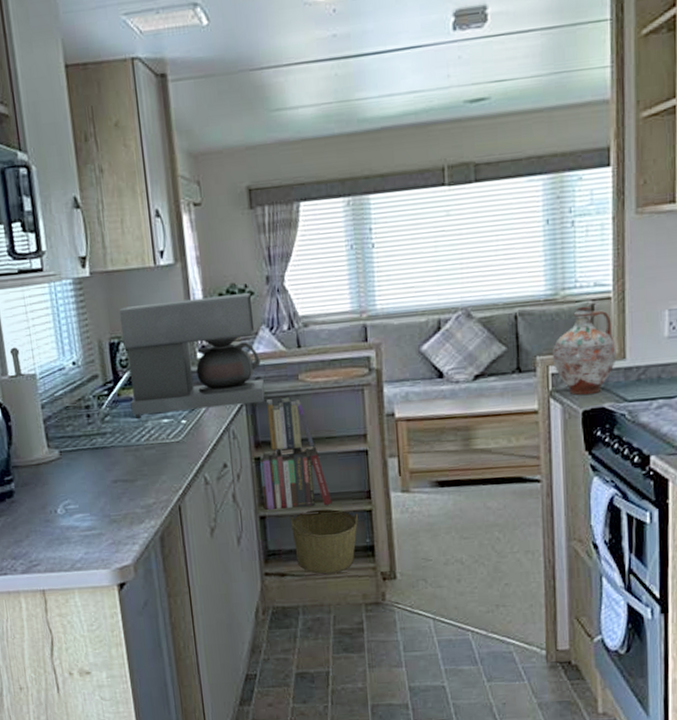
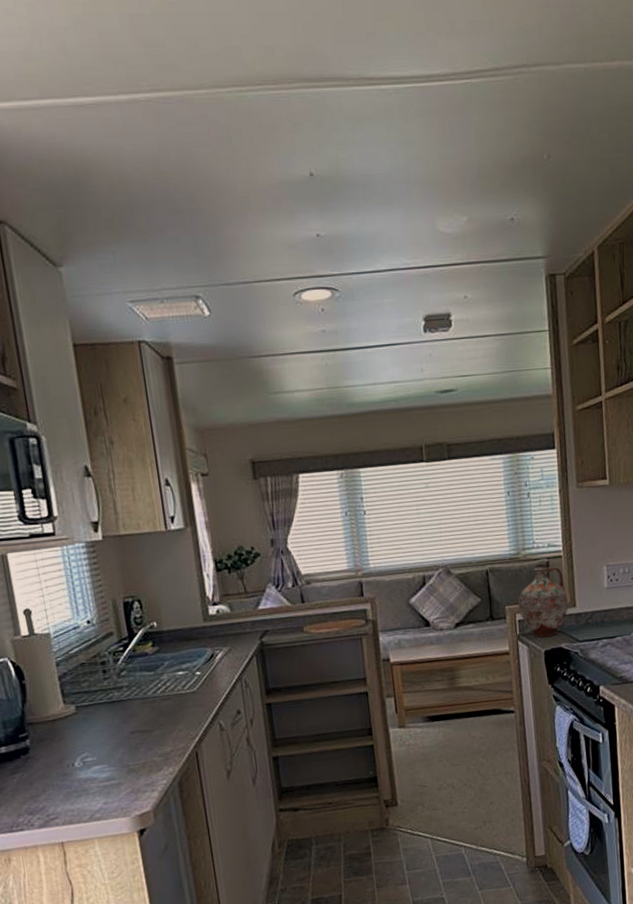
coffee maker: present [119,293,265,420] -> none [132,554,274,673]
books: present [260,446,332,511] -> none [271,691,338,752]
books: present [267,396,314,450] -> none [275,647,320,696]
basket: present [291,509,358,574] -> none [301,746,362,806]

